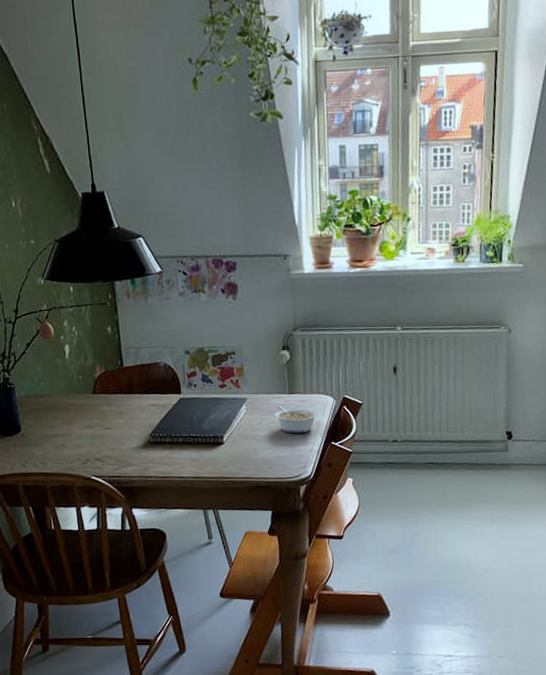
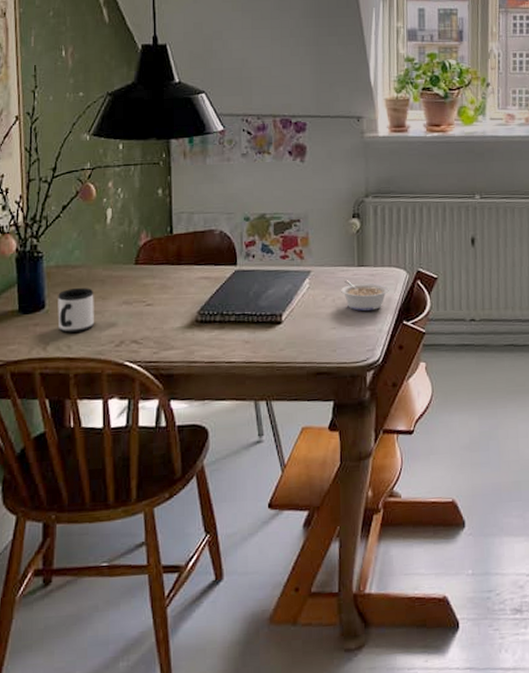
mug: none [30,414,63,452] -> present [58,288,94,333]

